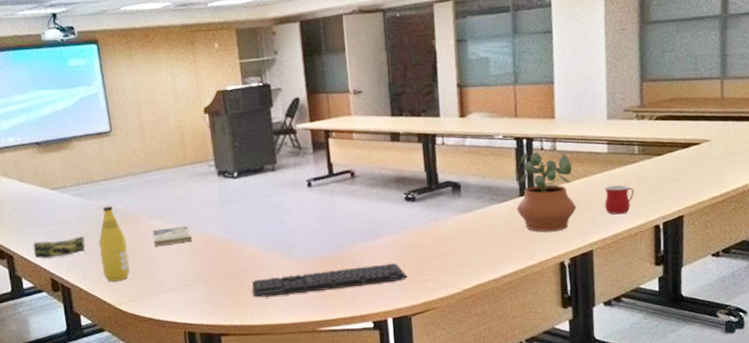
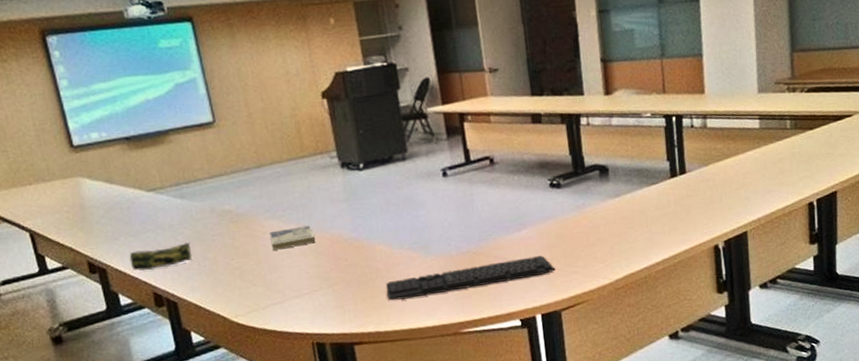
bottle: present [98,206,130,282] -> none [207,206,246,292]
potted plant: present [515,151,576,232] -> none [664,128,729,215]
mug: present [604,185,634,215] -> none [757,162,788,193]

